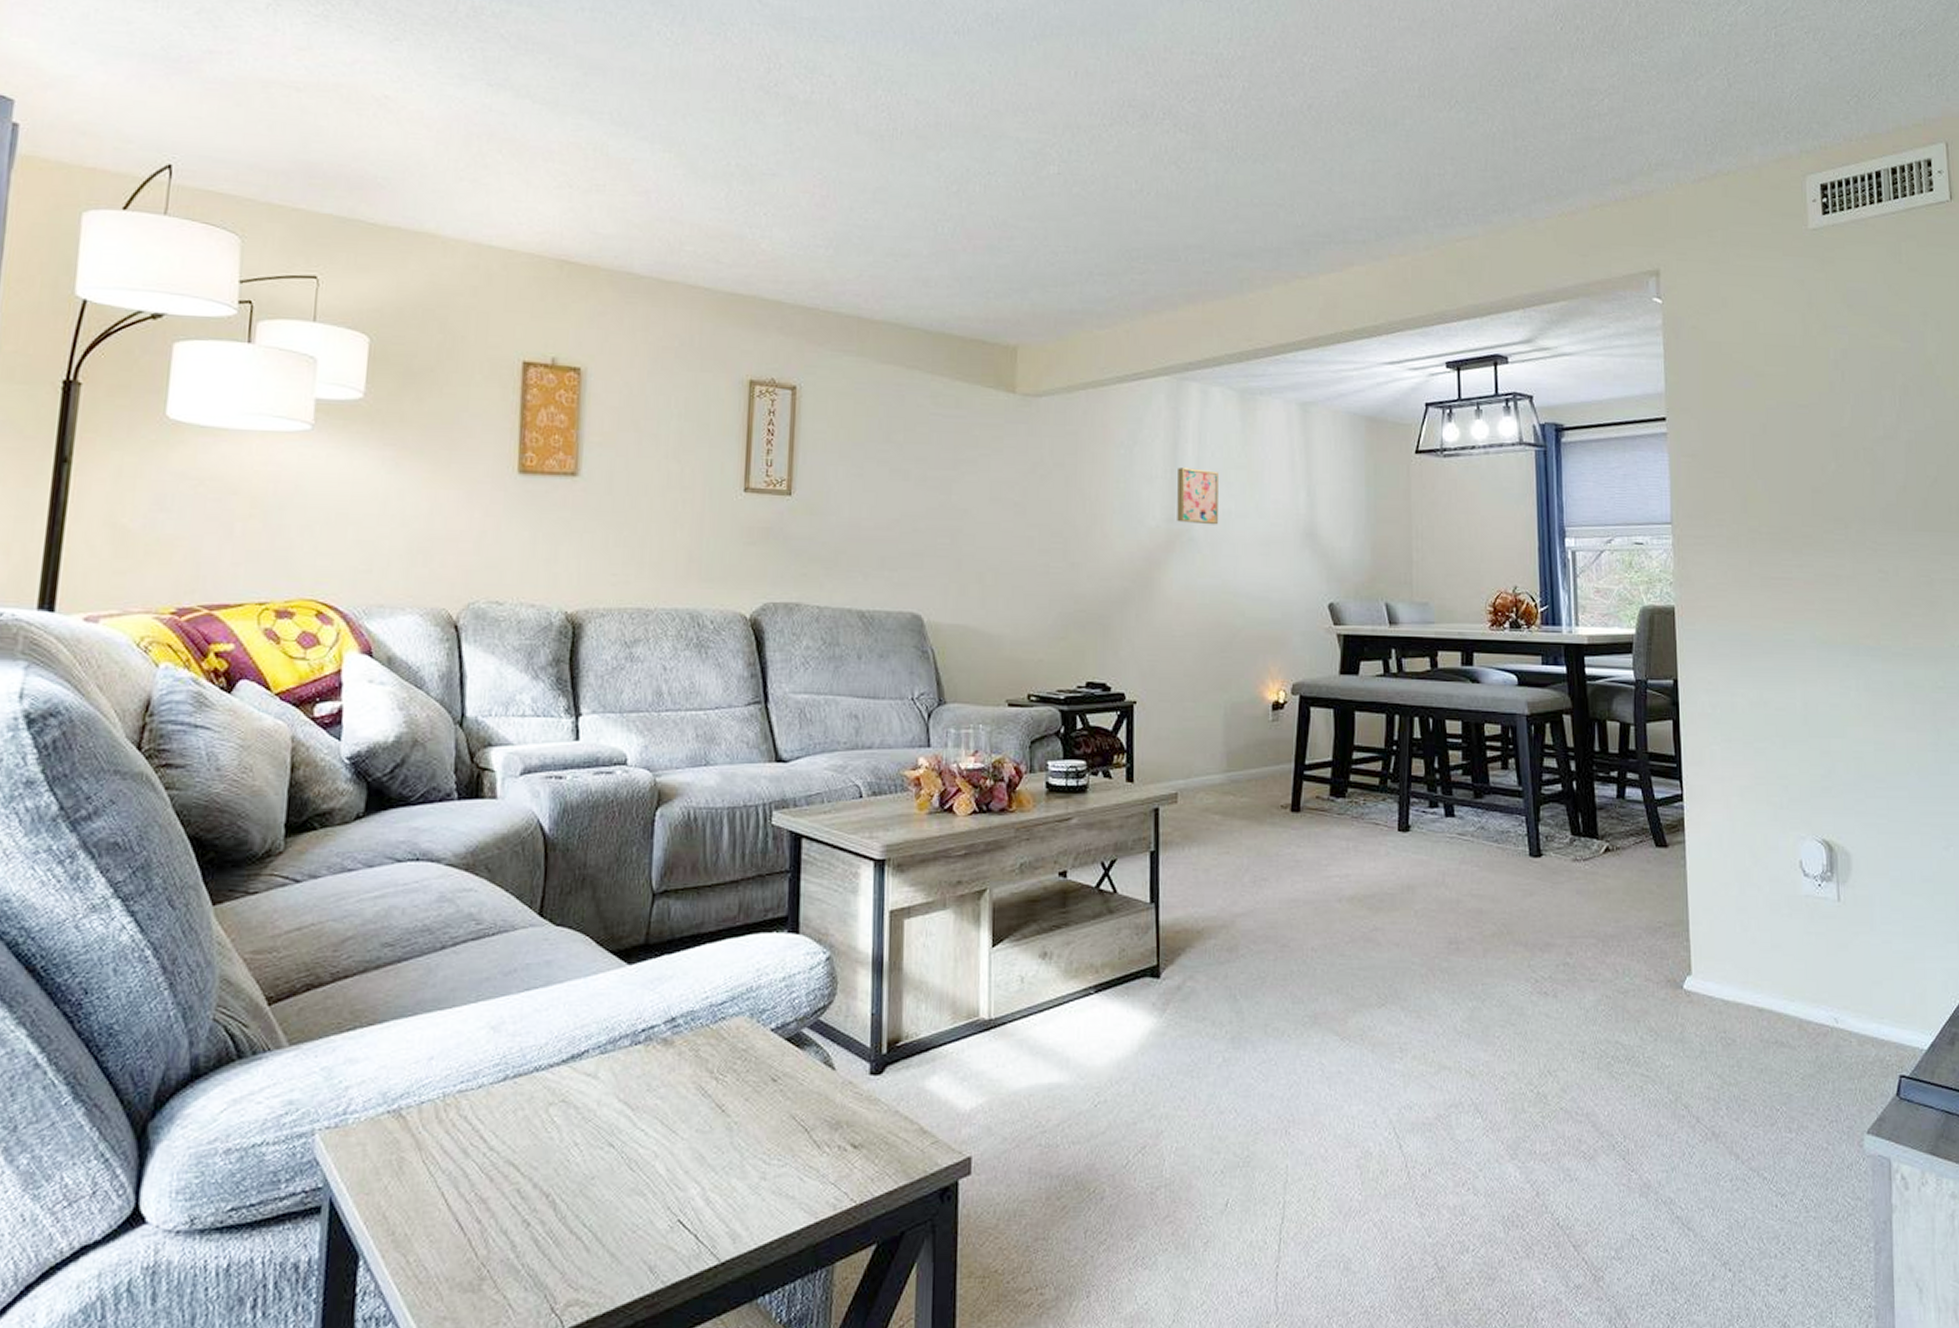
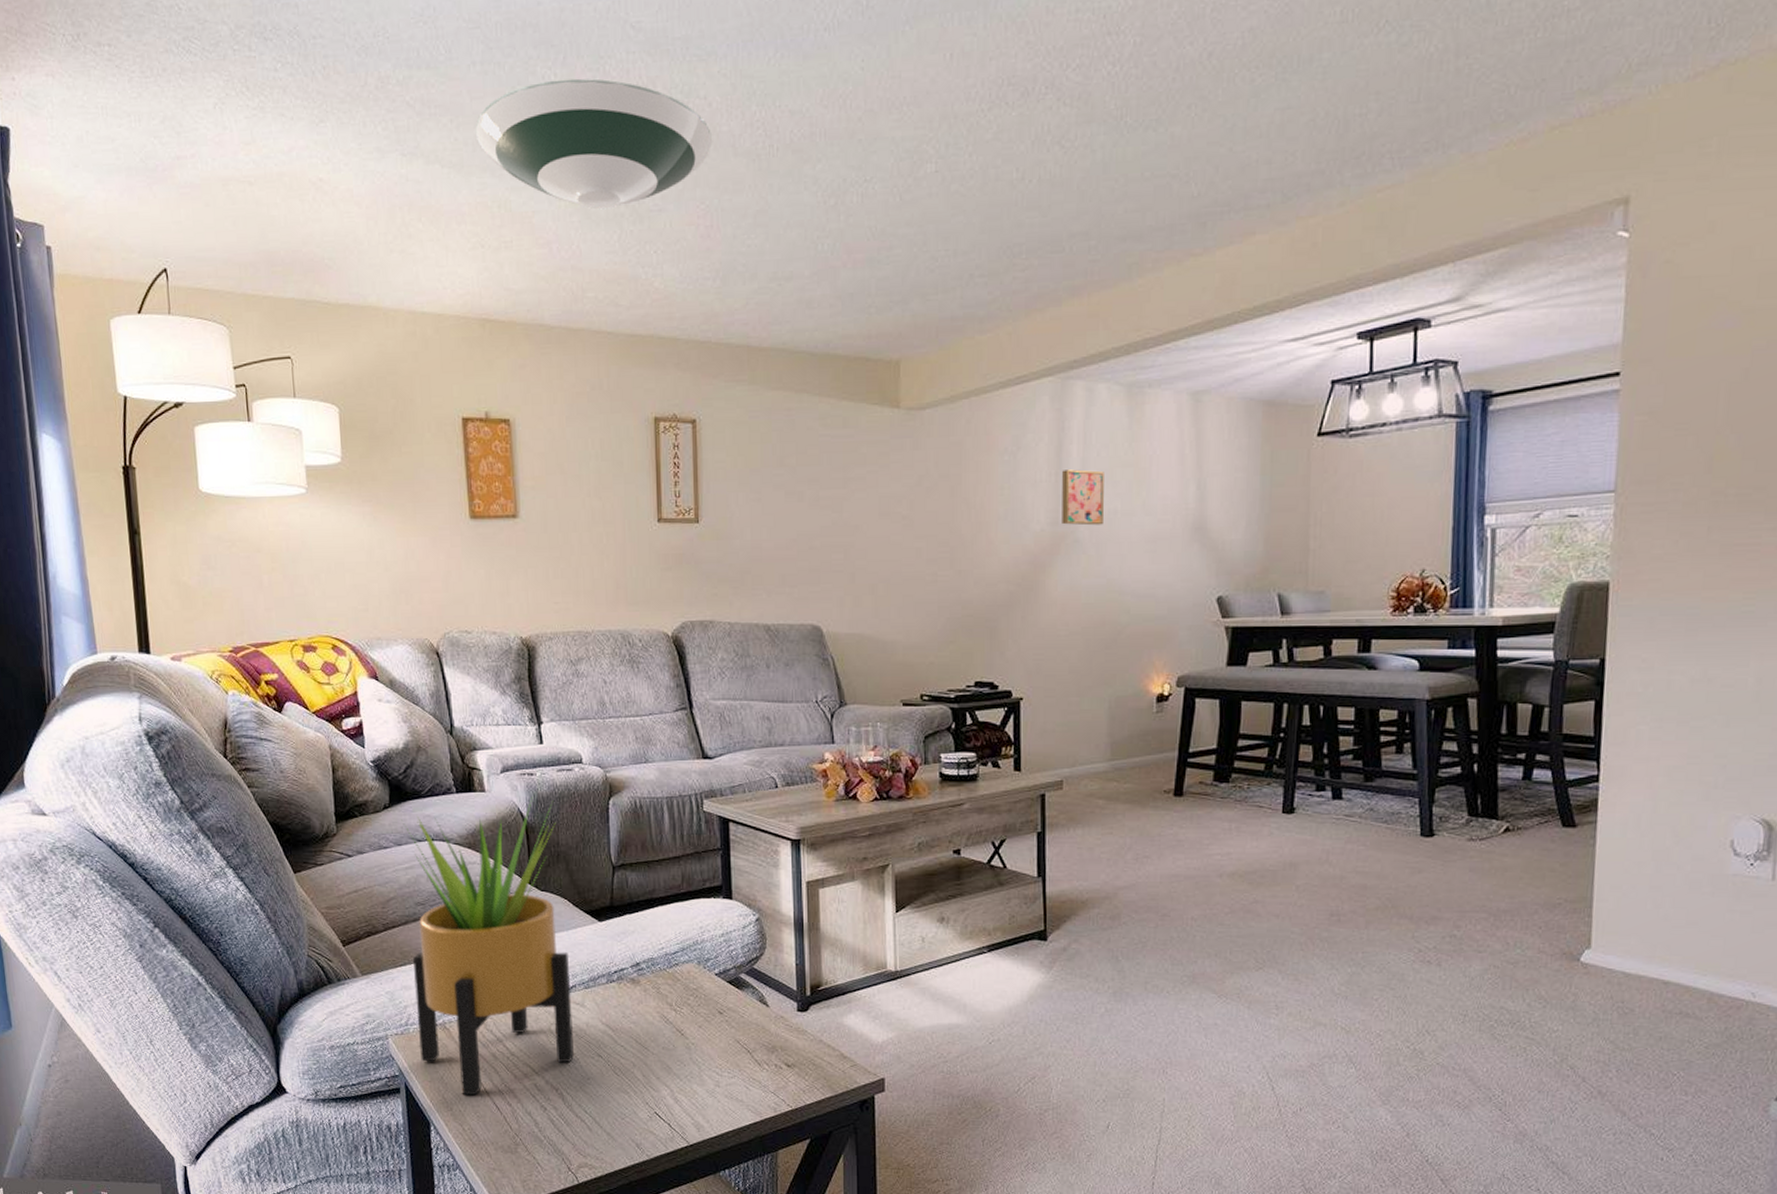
potted plant: none [358,805,585,1212] -> present [401,796,574,1096]
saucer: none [576,37,834,167] -> present [475,78,712,210]

